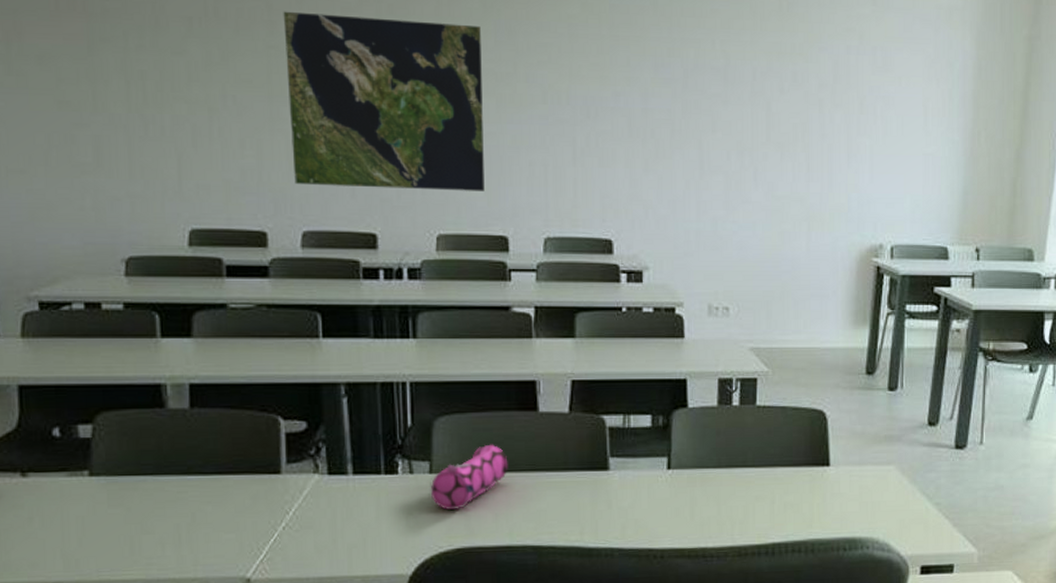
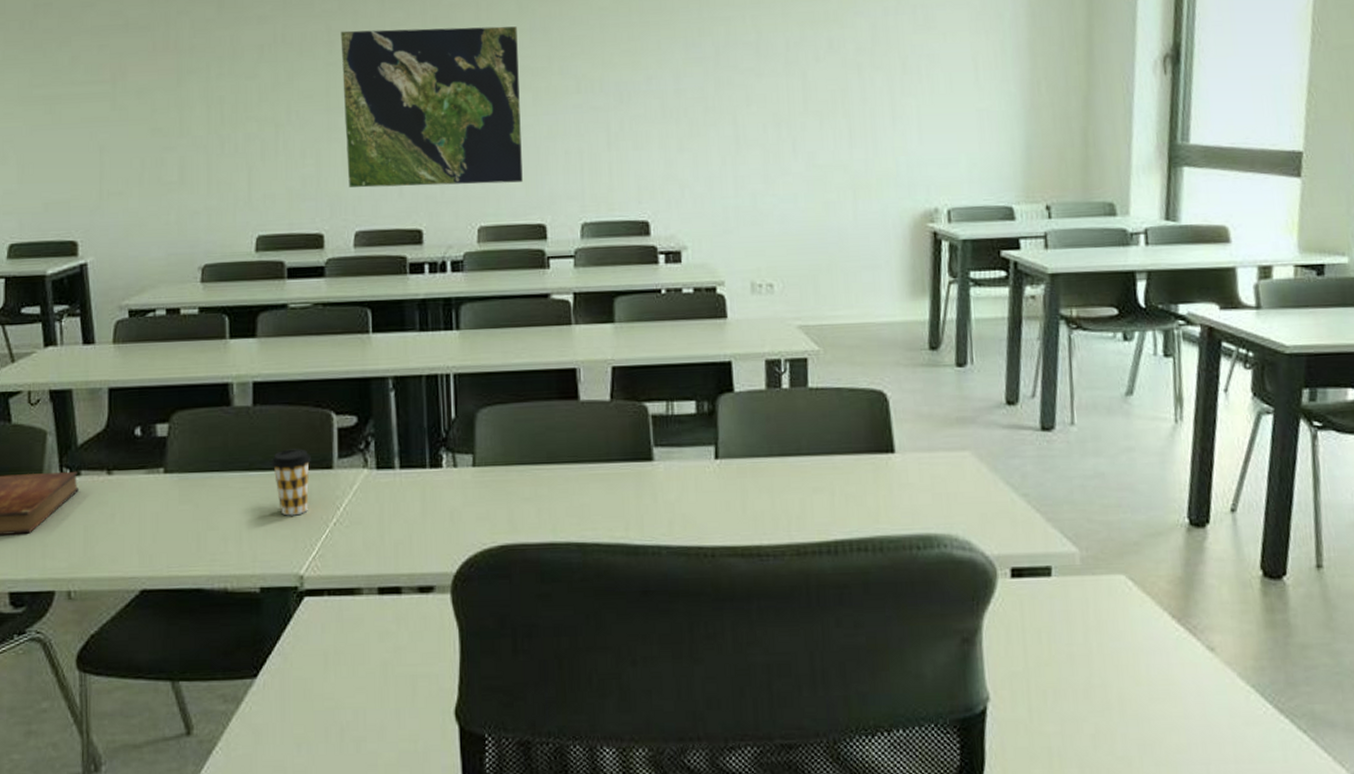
coffee cup: none [213,453,257,520] -> present [272,448,311,516]
pencil case: present [431,444,508,510] -> none [474,435,550,504]

